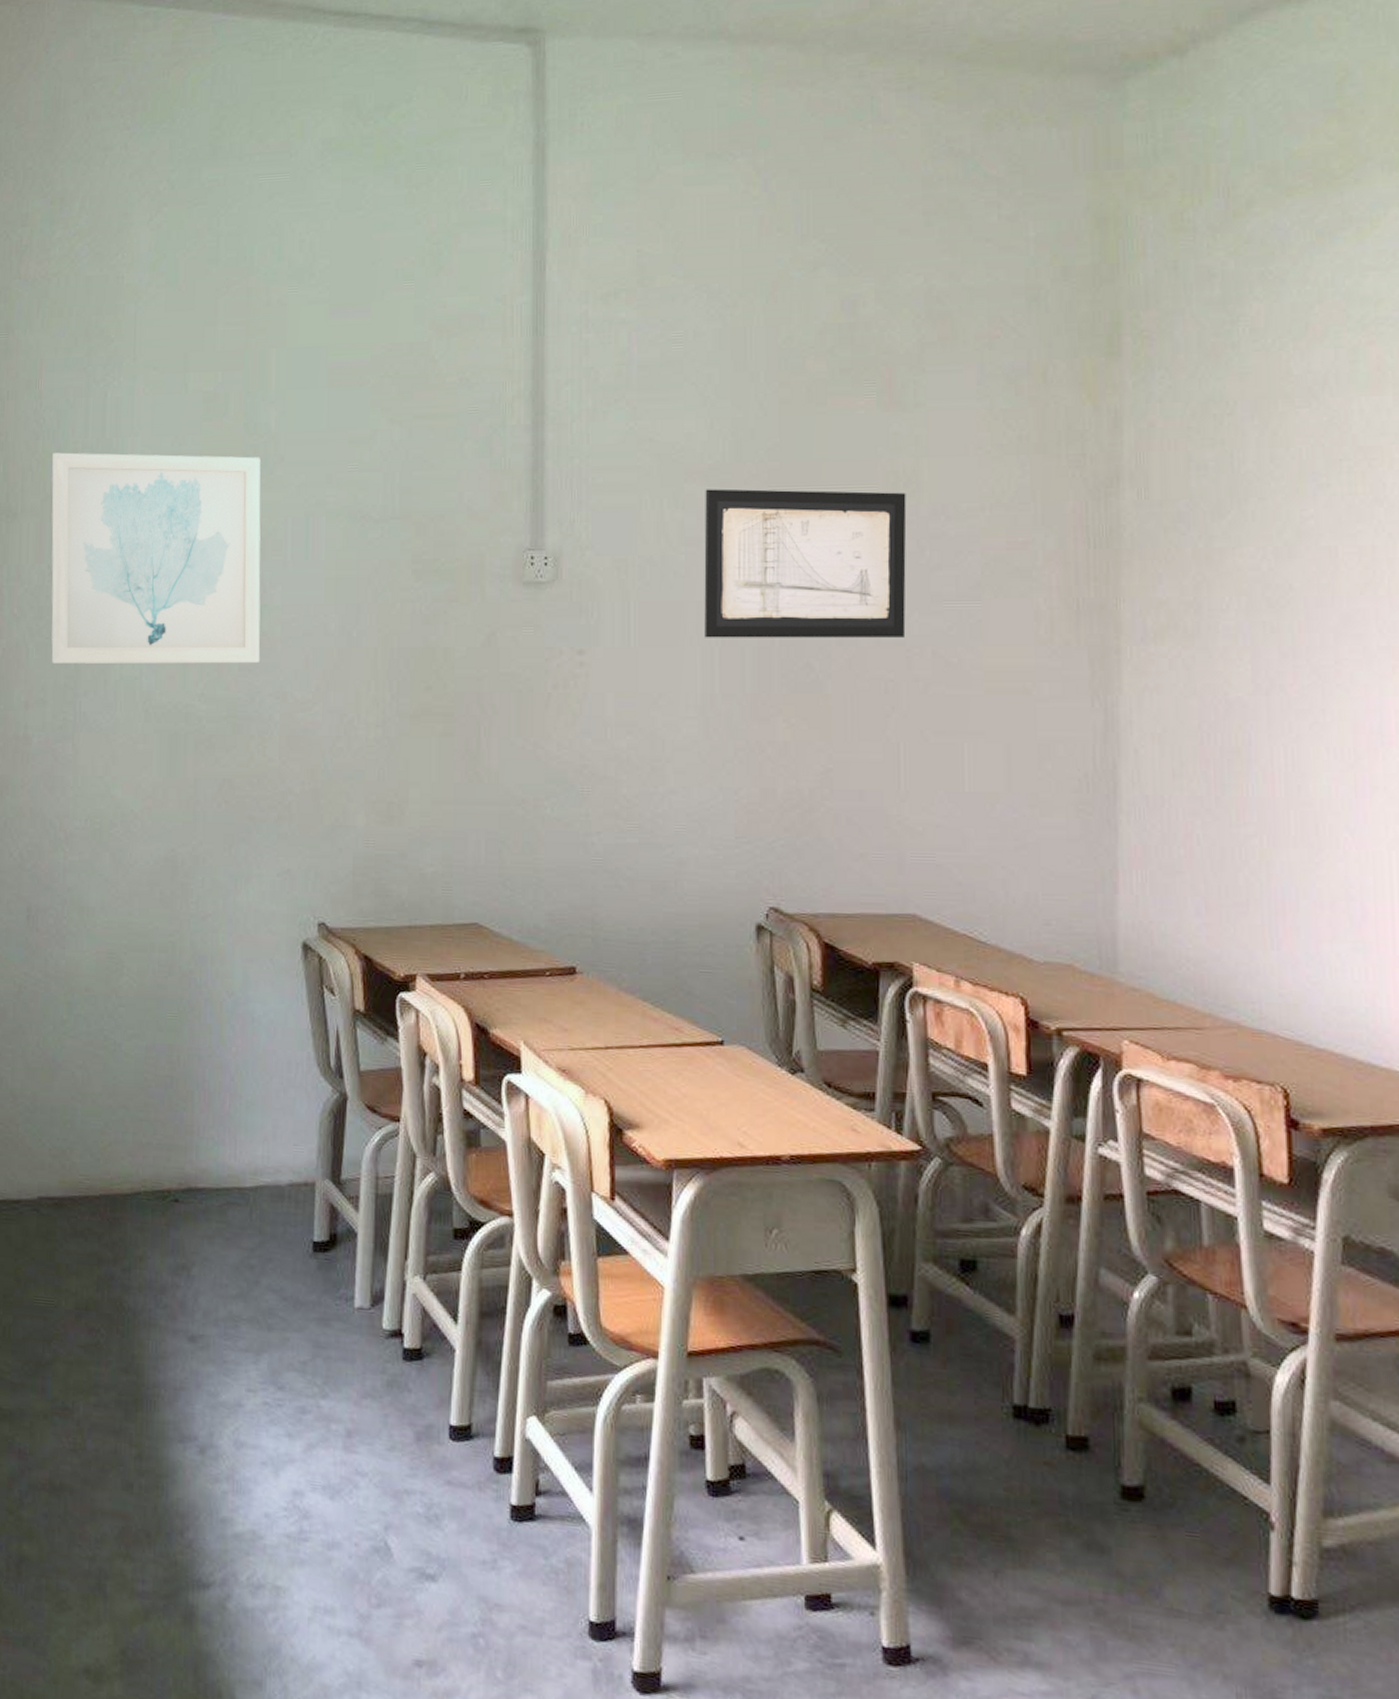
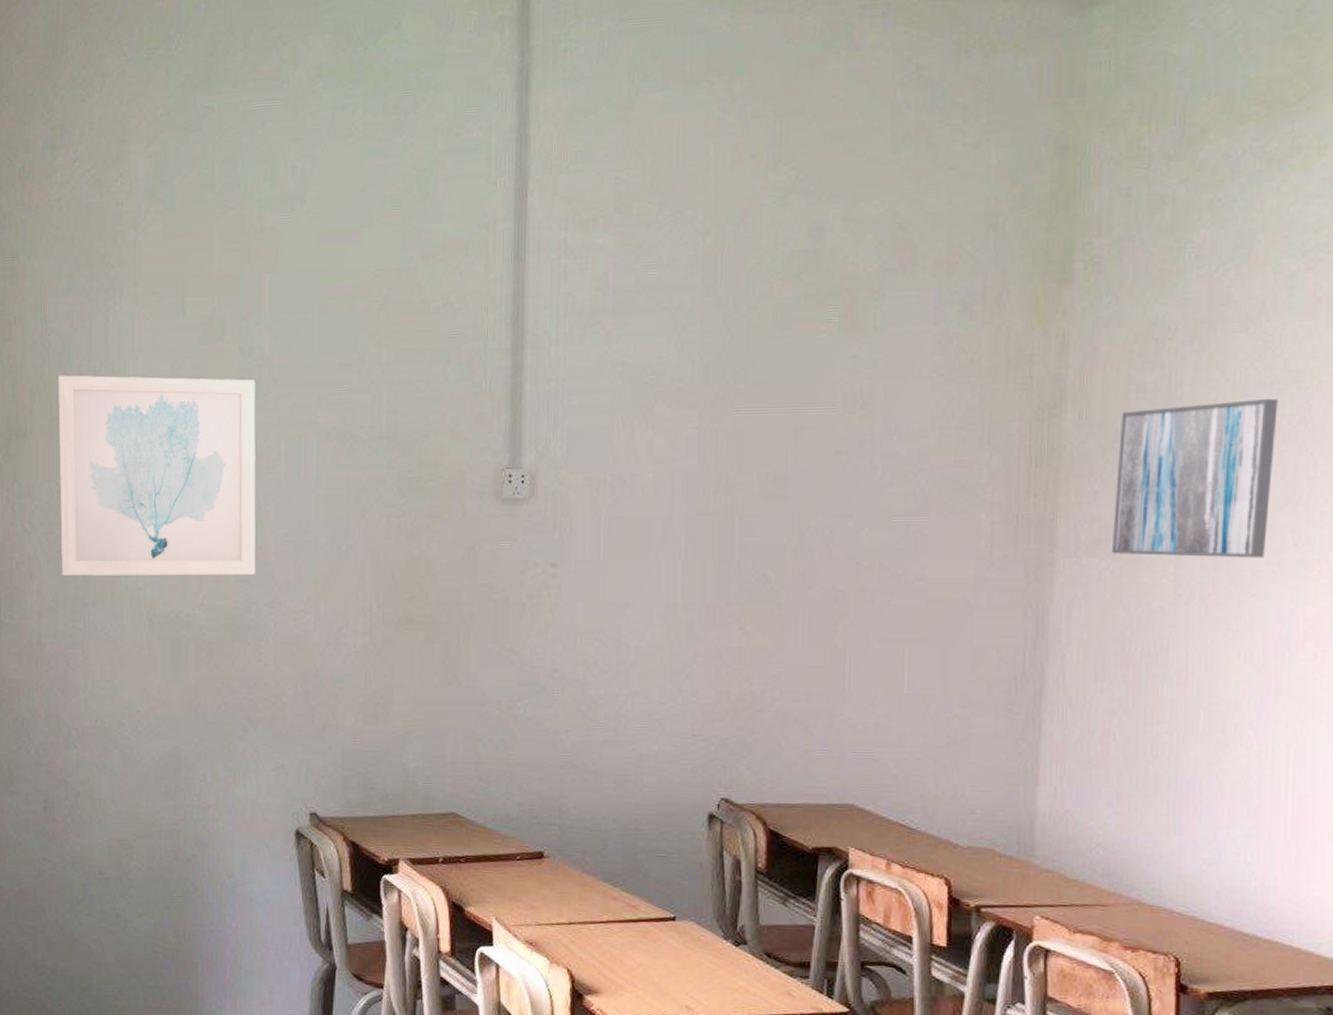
wall art: present [704,489,907,638] -> none [669,410,862,551]
wall art: none [1181,476,1350,646] -> present [1111,398,1278,558]

